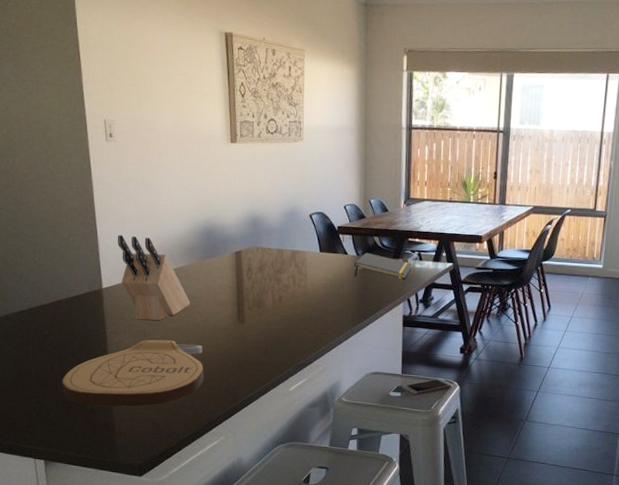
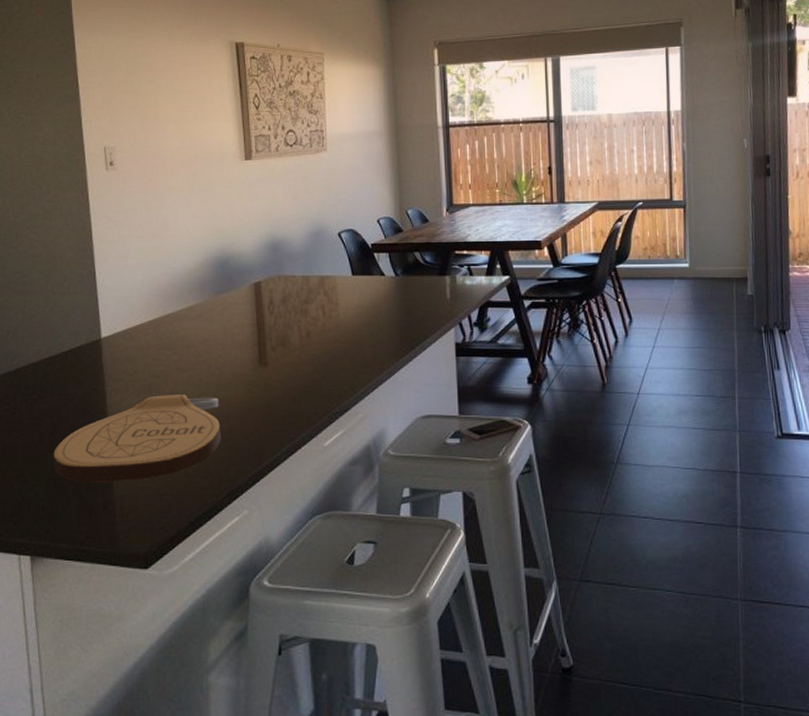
knife block: present [117,234,191,321] -> none [118,273,204,373]
notepad: present [354,252,412,279] -> none [394,271,461,301]

